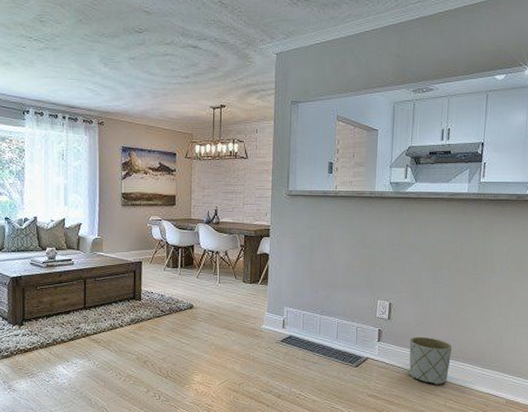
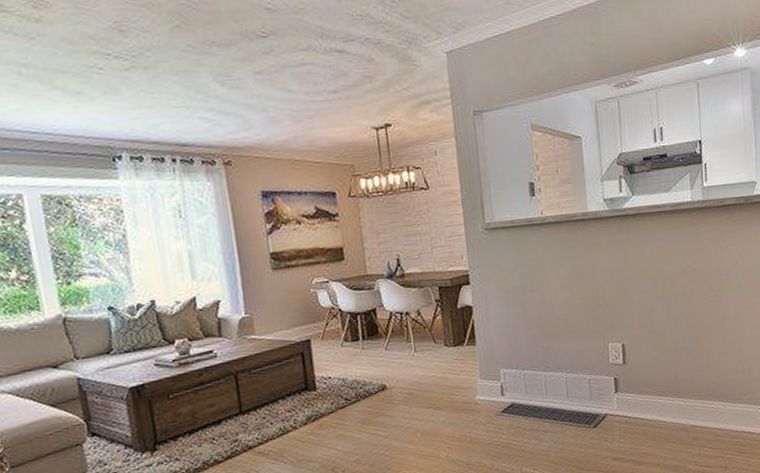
planter: present [409,336,453,386] -> none [651,377,699,433]

